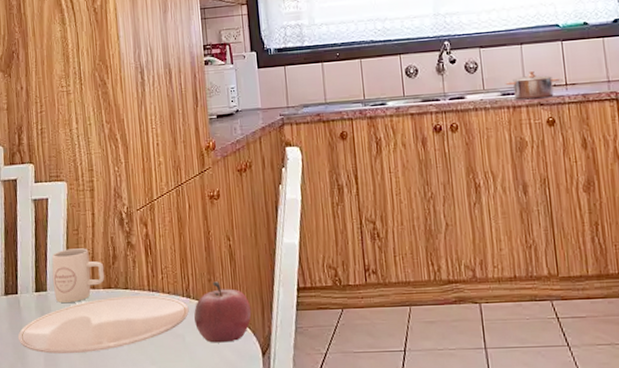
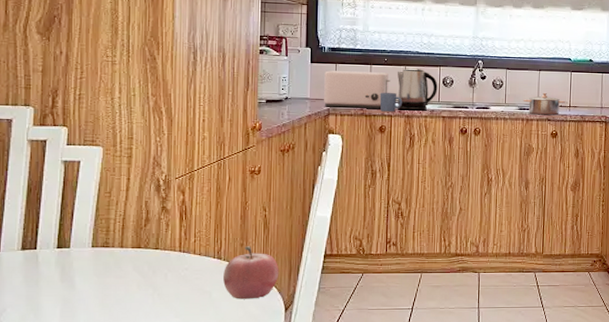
plate: present [17,295,189,354] -> none [32,255,219,306]
mug: present [52,248,105,304] -> none [77,210,135,260]
toaster: none [273,69,346,117] -> present [324,70,391,110]
mug: none [336,91,363,117] -> present [379,92,403,113]
kettle: none [351,59,401,111] -> present [397,68,438,111]

